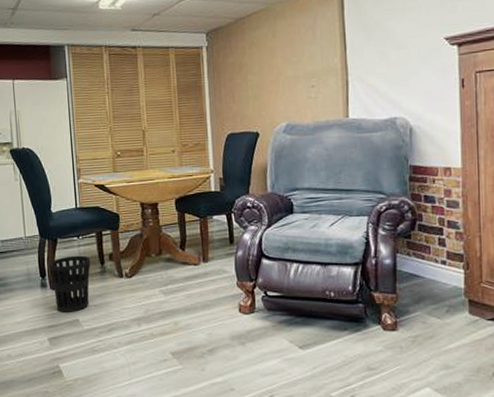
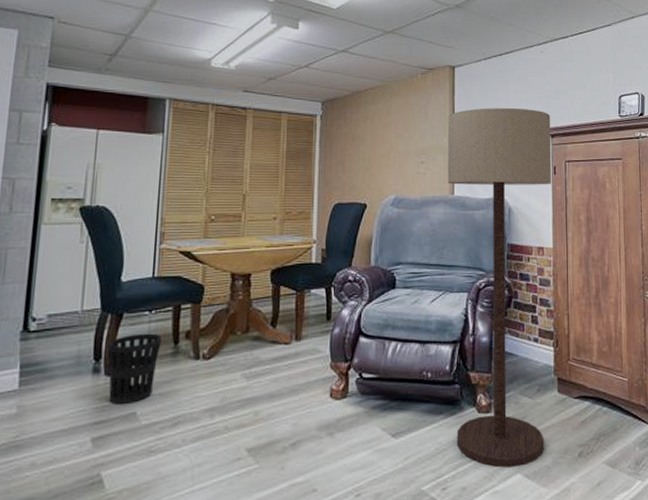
floor lamp: none [337,16,460,381] -> present [447,108,552,468]

